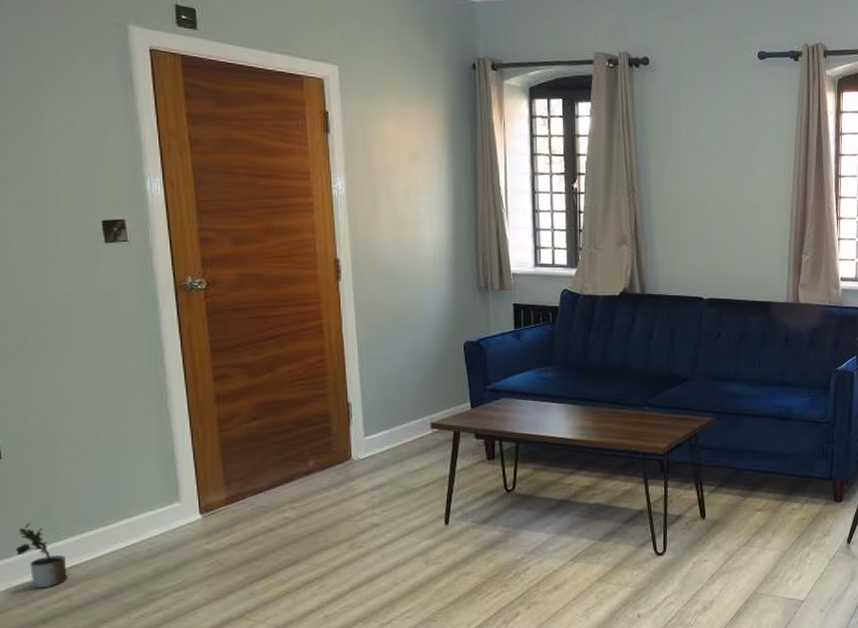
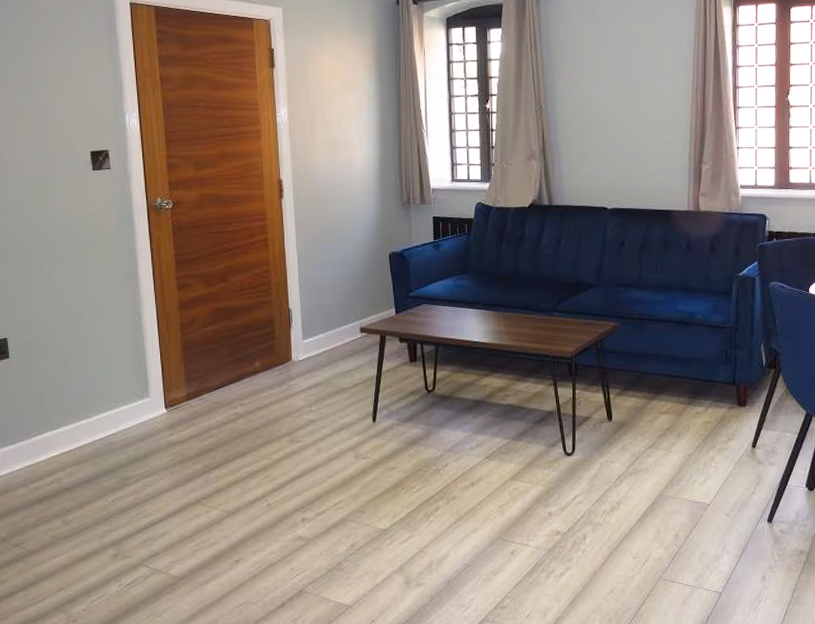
potted plant: present [16,523,67,589] -> none [19,414,59,472]

